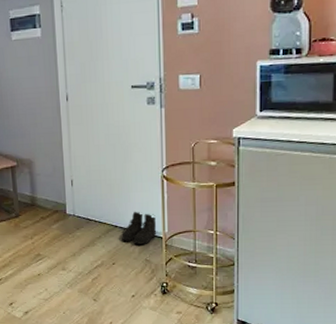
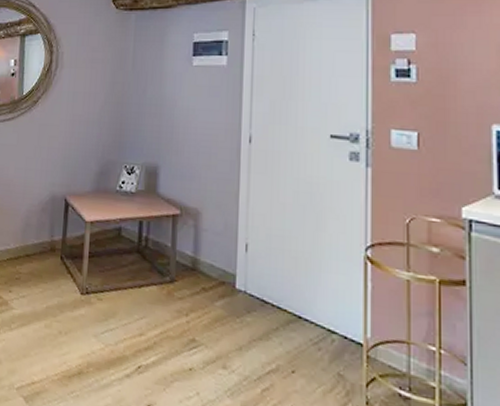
boots: present [121,211,157,244] -> none [306,299,356,351]

